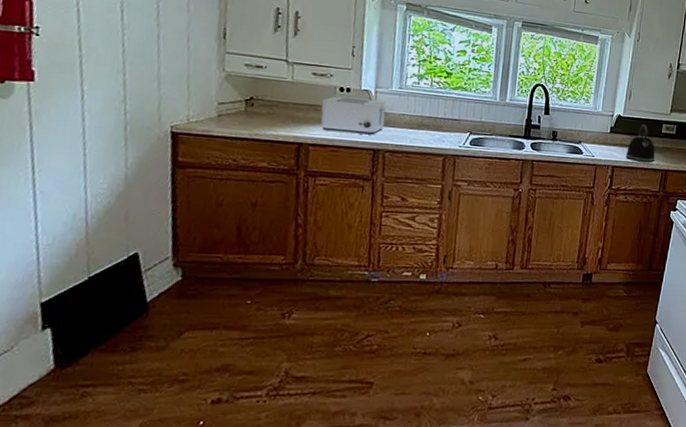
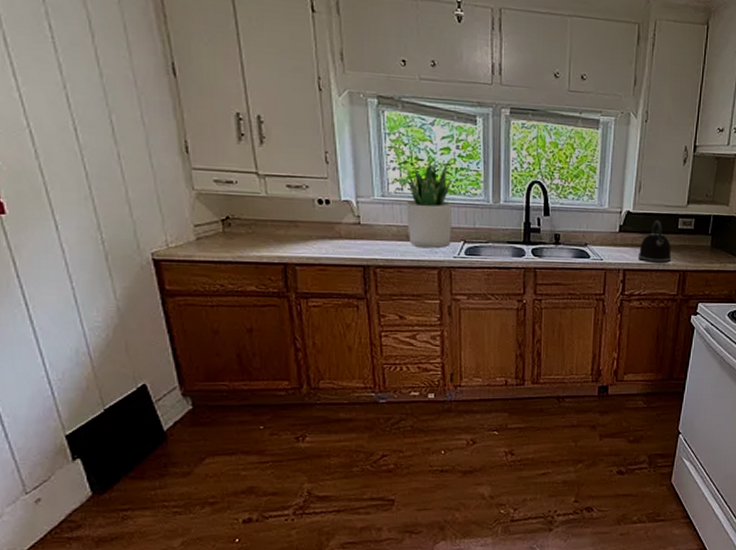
toaster: present [320,96,386,135] -> none [301,209,371,250]
planter: none [419,59,465,138] -> present [406,158,452,249]

